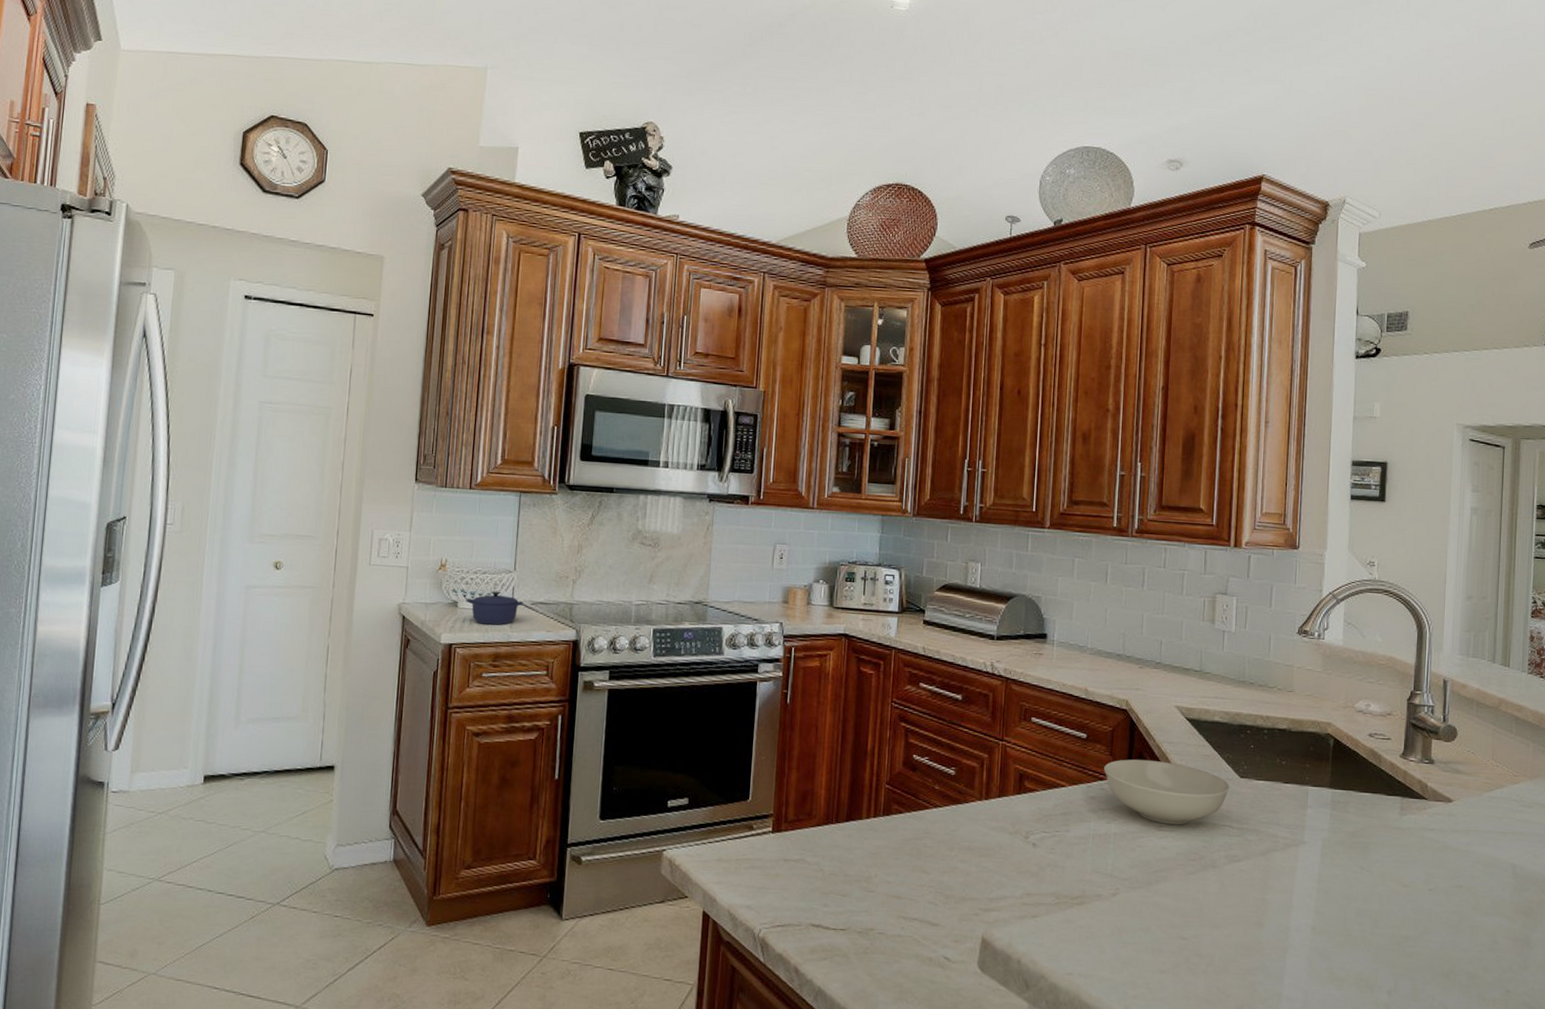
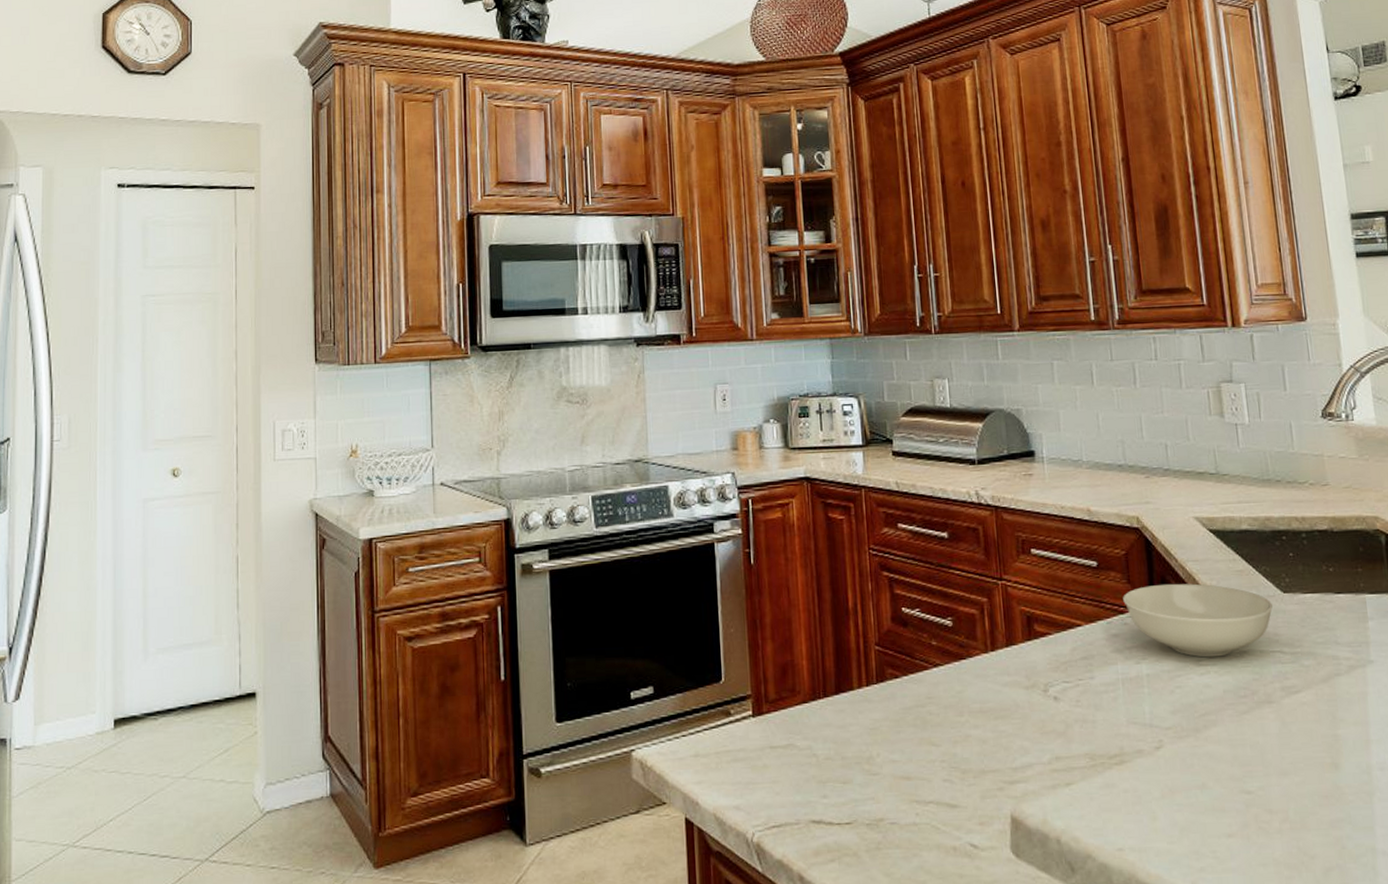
cooking pot: present [465,591,524,625] -> none [382,473,446,513]

